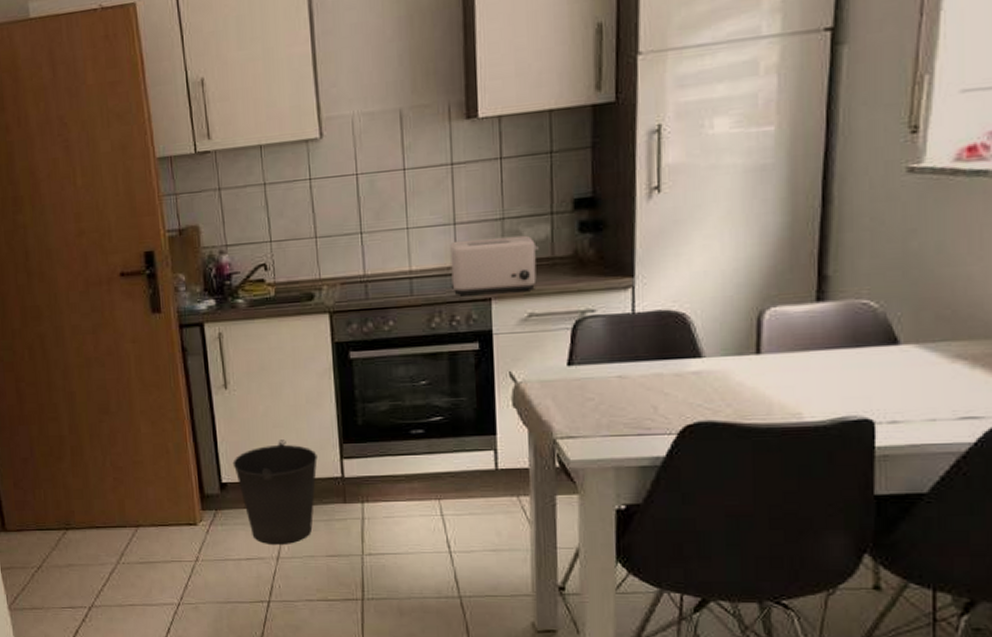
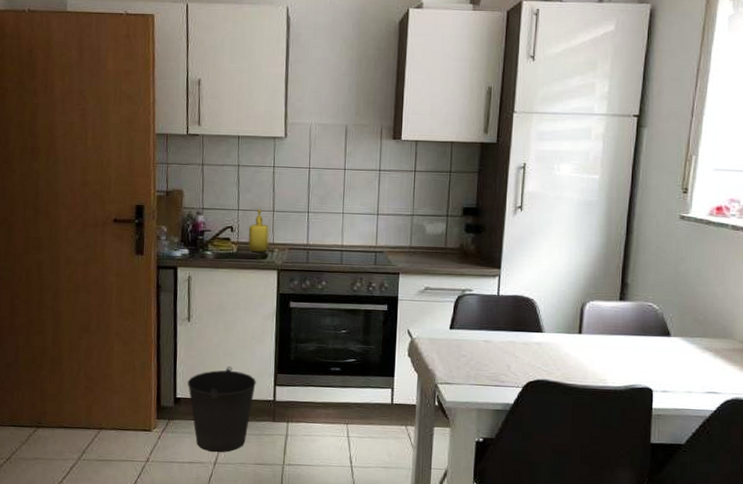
soap dispenser: none [286,237,315,294] -> present [248,209,270,253]
toaster: present [450,235,539,295] -> none [370,227,436,270]

